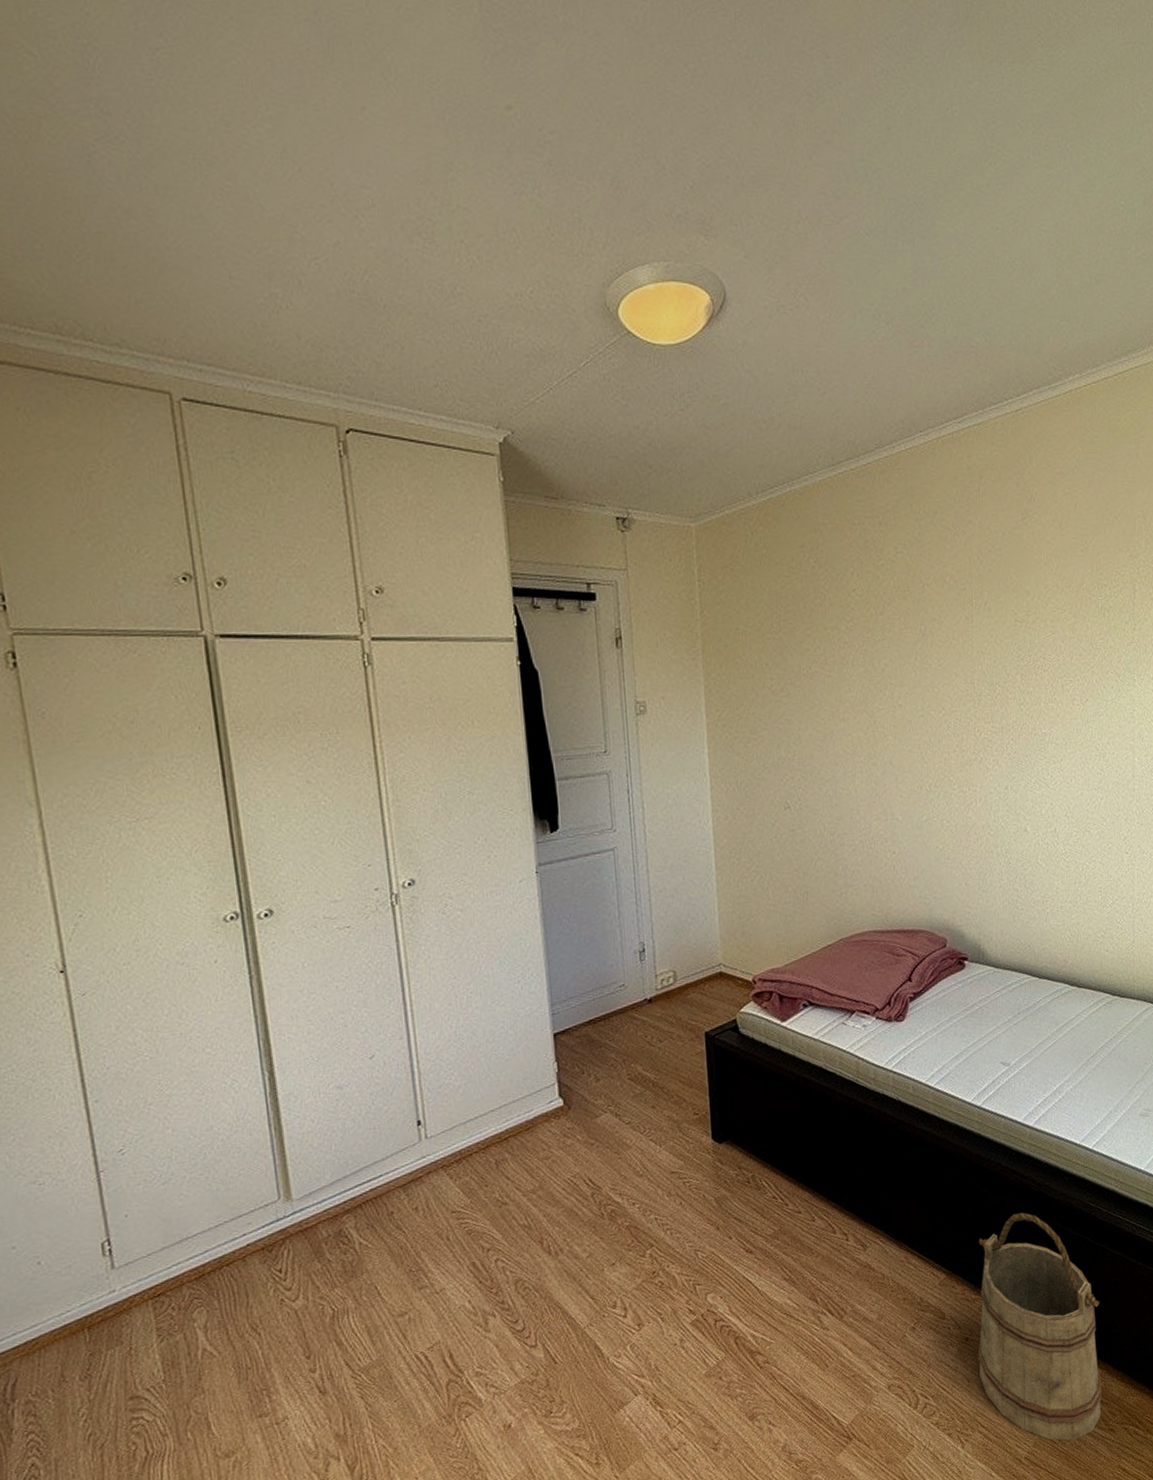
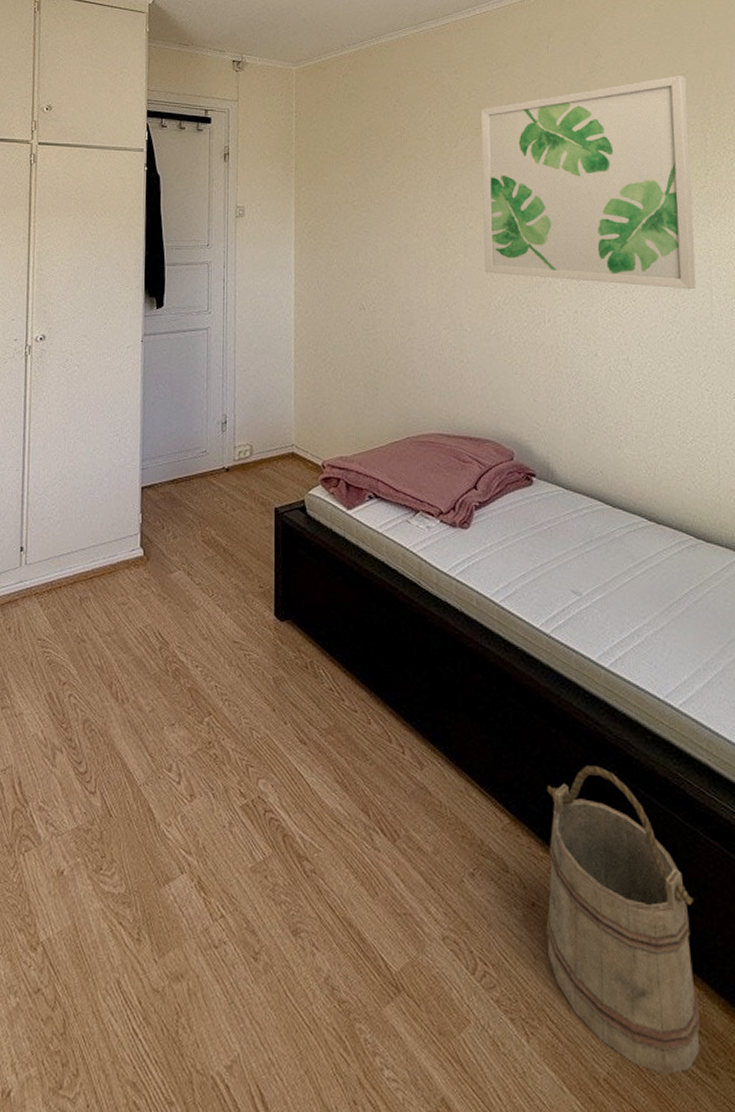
wall art: none [908,520,1121,755] -> present [481,76,697,289]

